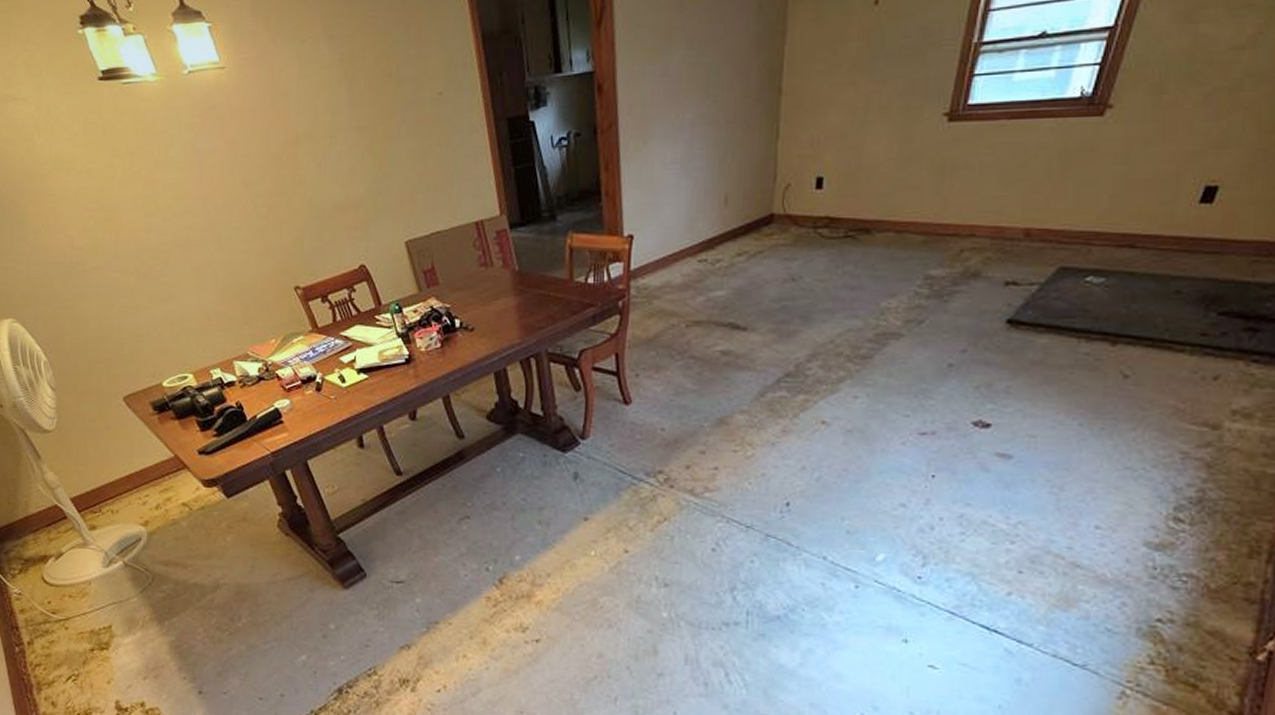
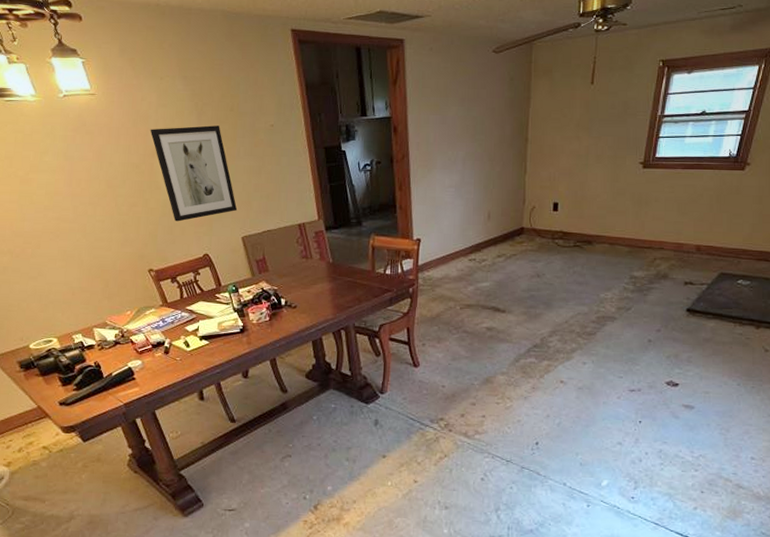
wall art: none [291,98,399,225] -> present [150,125,238,222]

